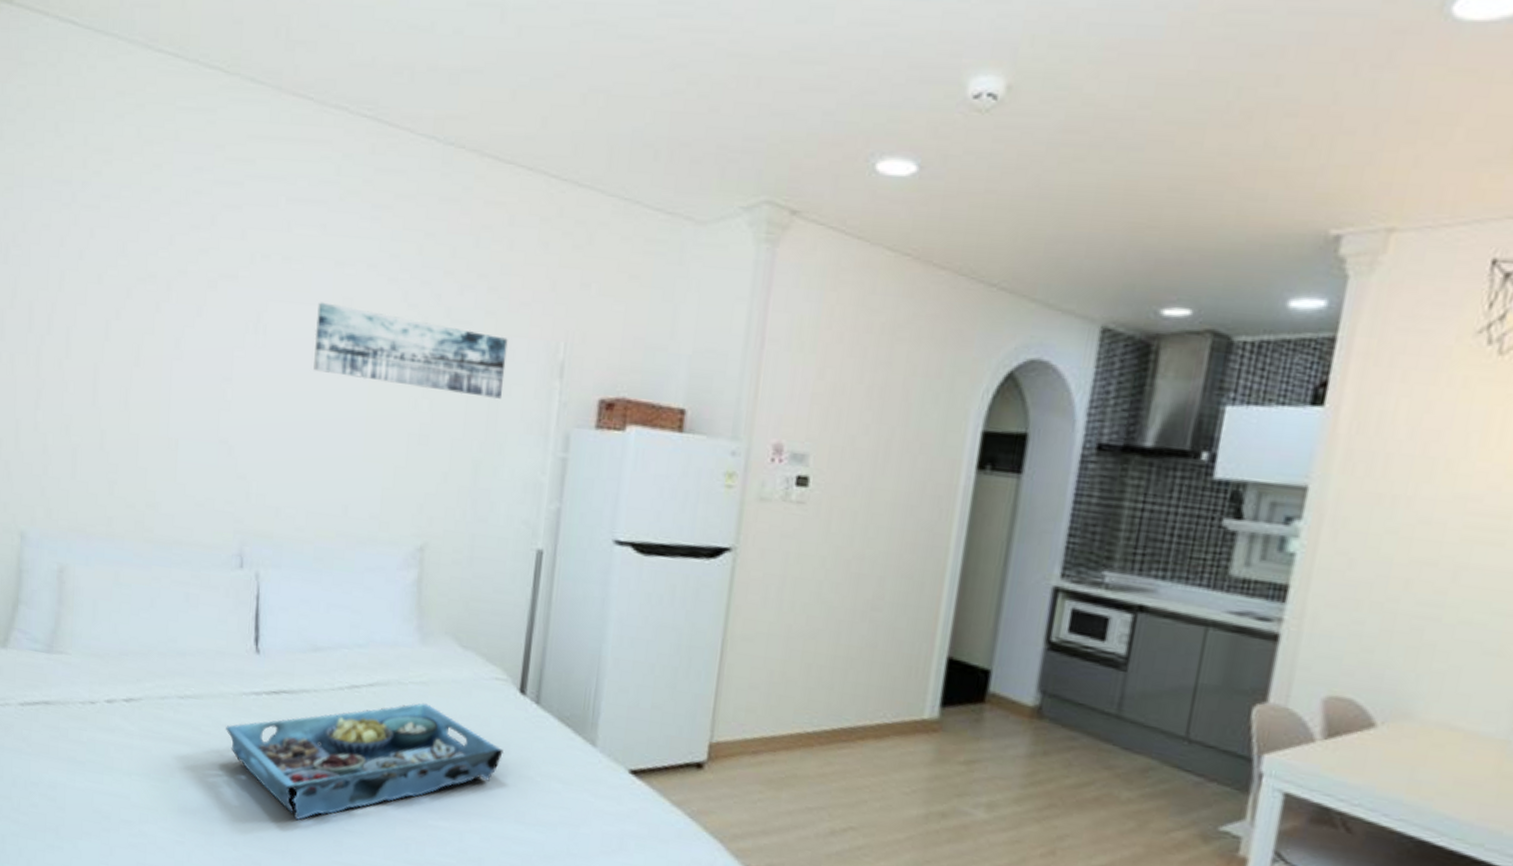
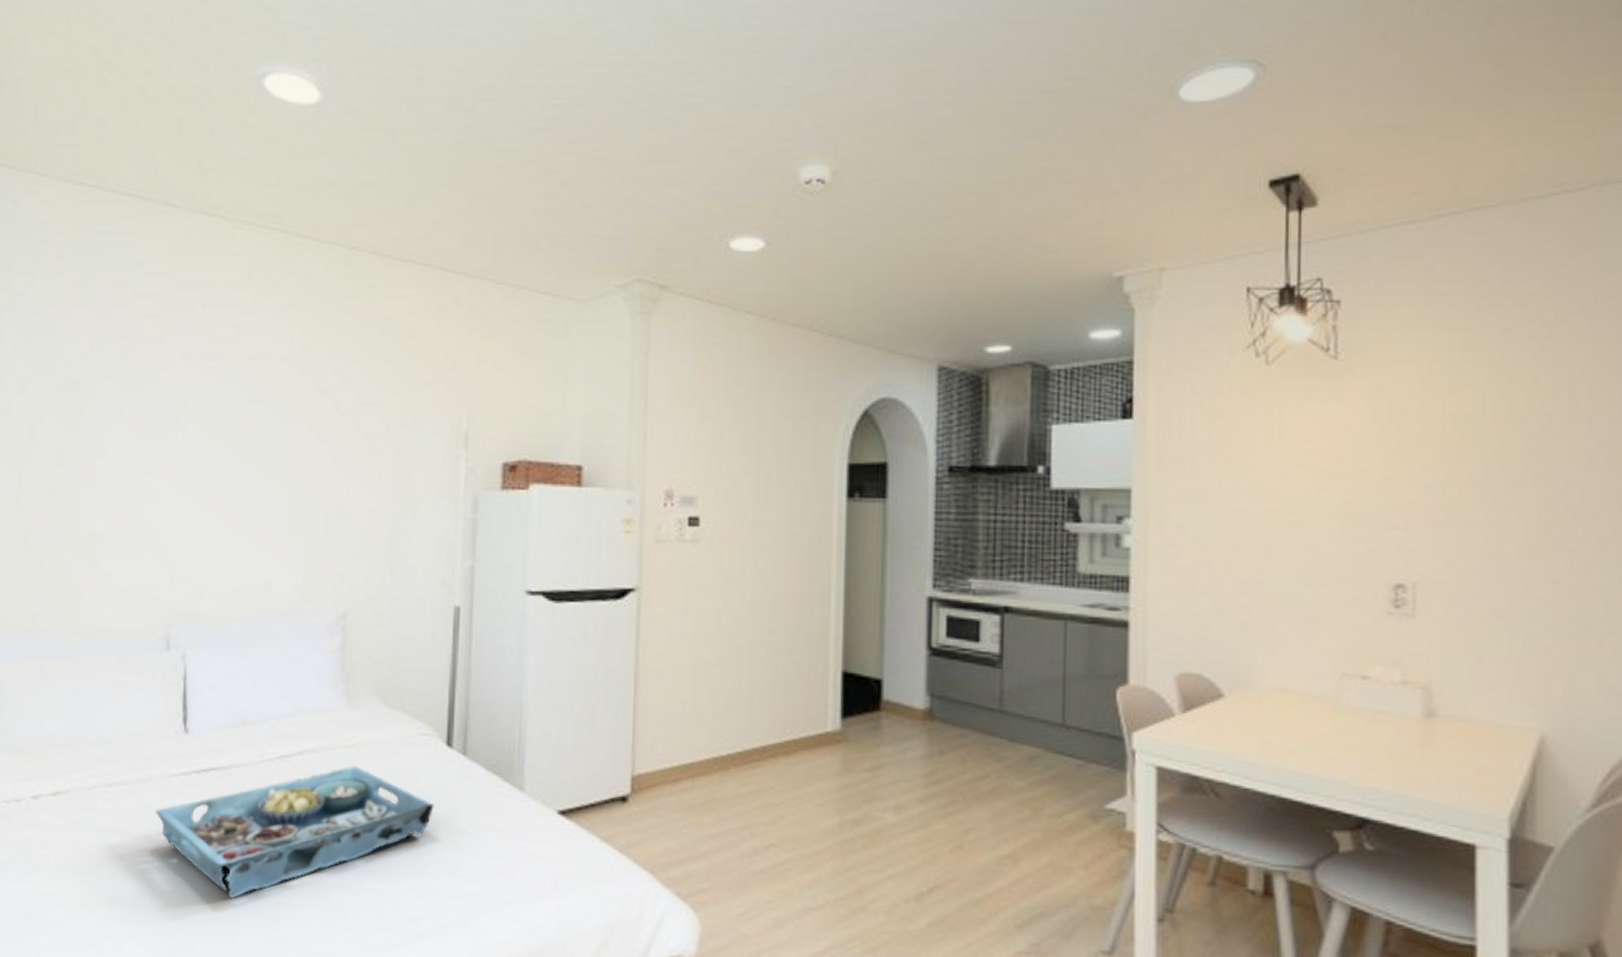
wall art: present [314,302,508,399] -> none [233,395,415,470]

